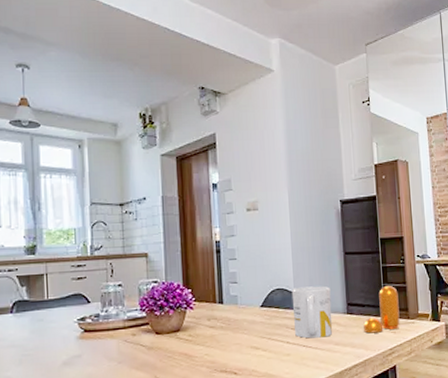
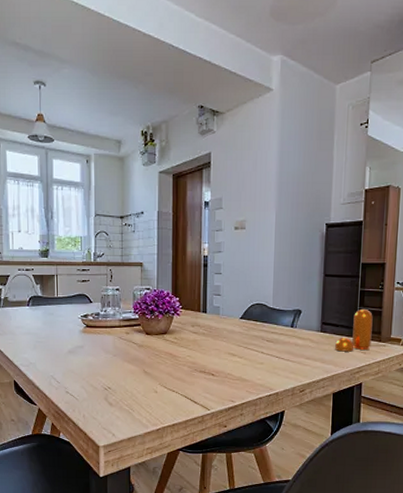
mug: present [291,286,333,339] -> none [269,304,307,351]

